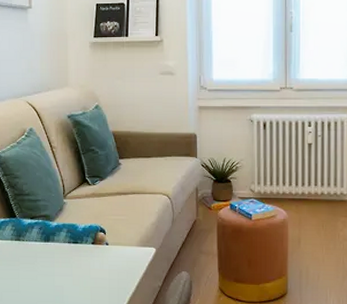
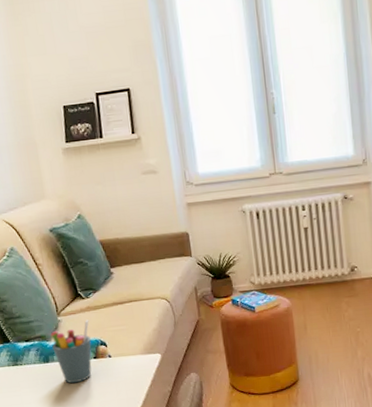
pen holder: none [54,205,92,266] -> present [50,320,92,384]

